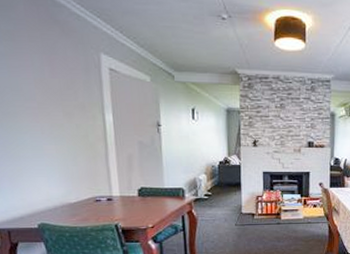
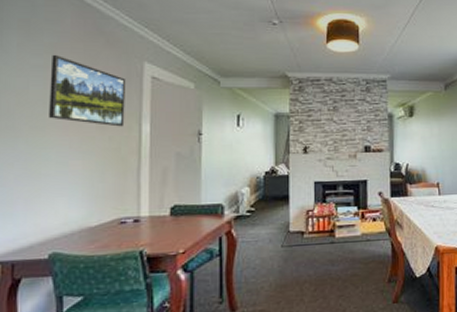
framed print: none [11,42,89,116] -> present [49,54,127,127]

